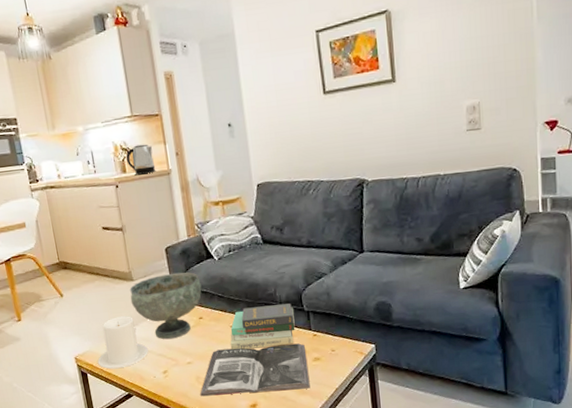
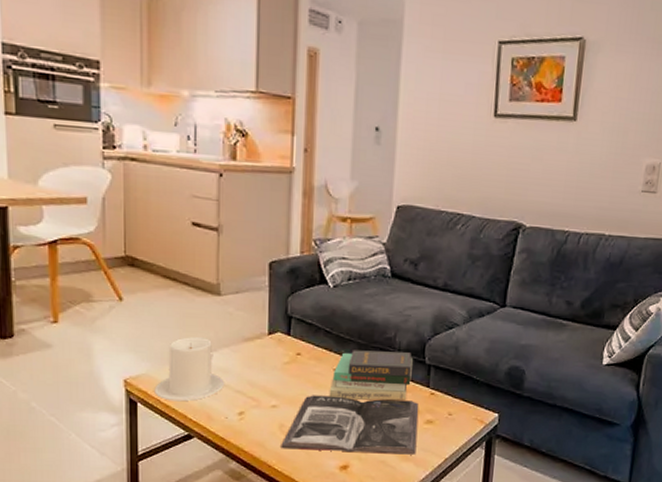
kettle: present [125,144,156,175] -> none [239,128,276,168]
decorative bowl: present [130,272,202,339] -> none [212,294,307,373]

